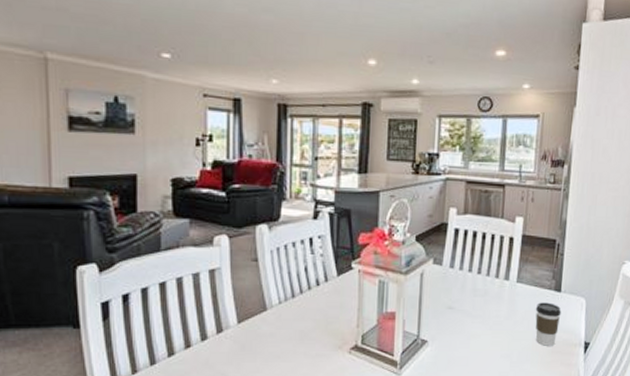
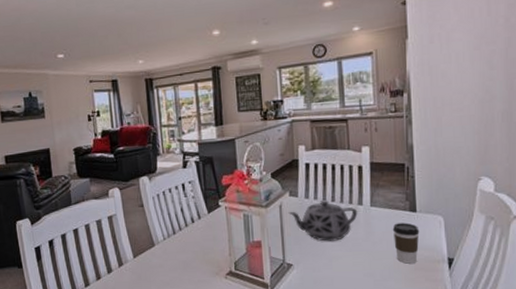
teapot: none [429,272,503,317] -> present [288,200,358,241]

